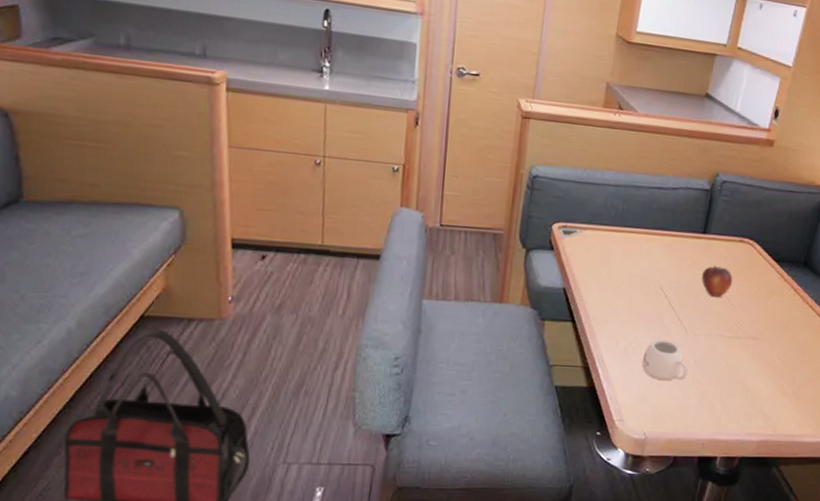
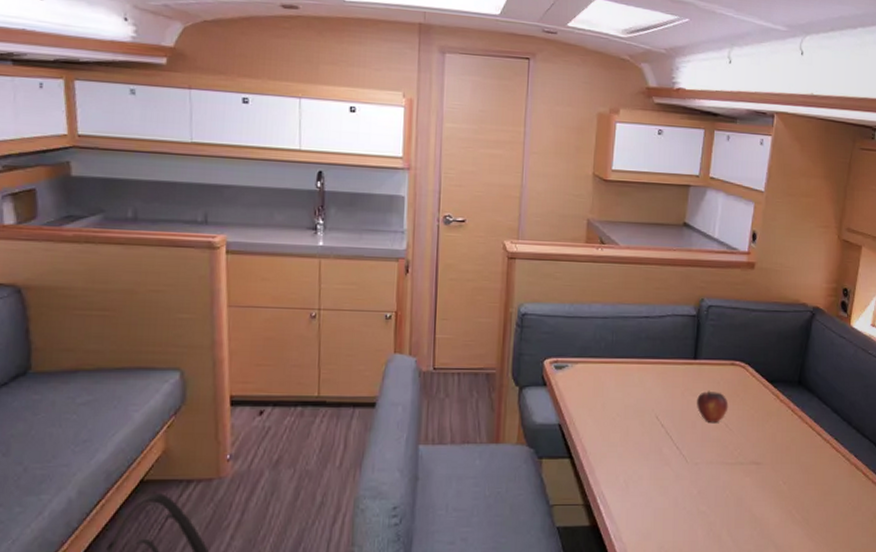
mug: present [641,339,688,381] -> none [644,471,692,515]

